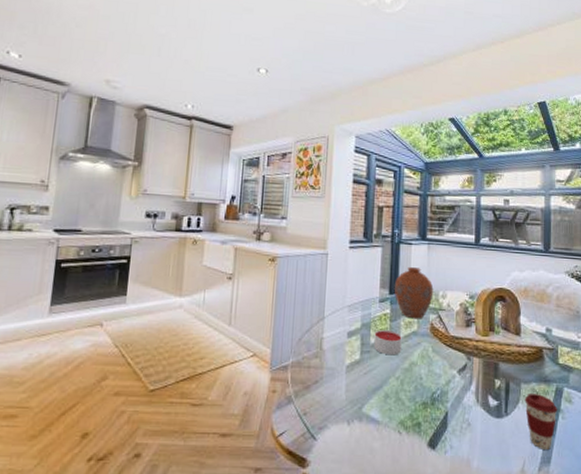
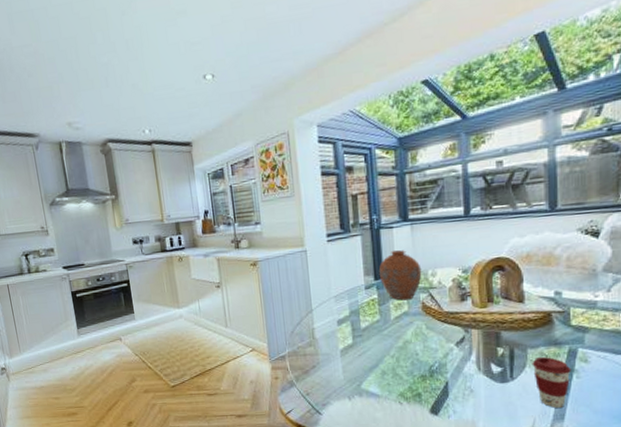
candle: present [374,330,402,356] -> none [364,314,394,337]

